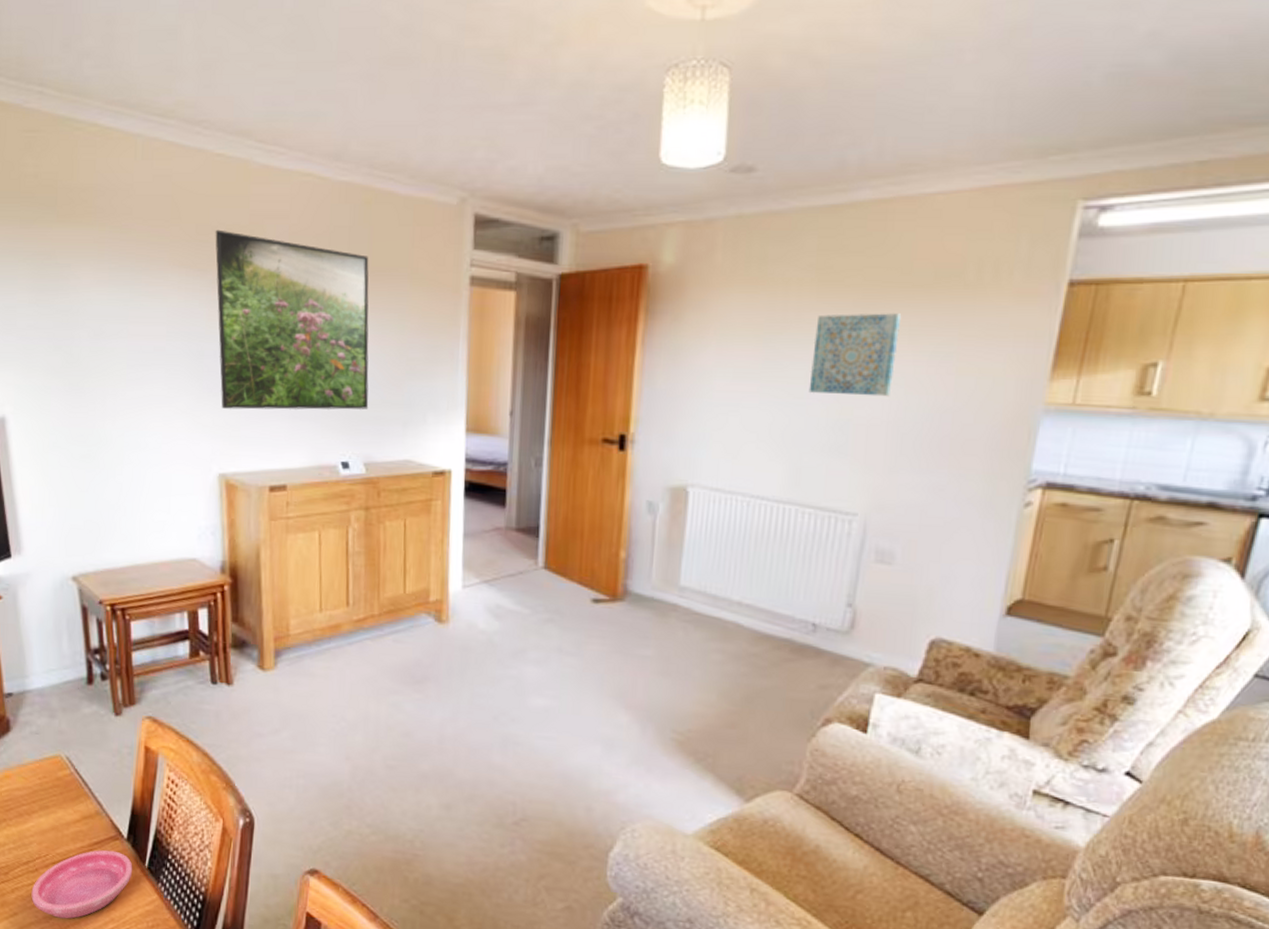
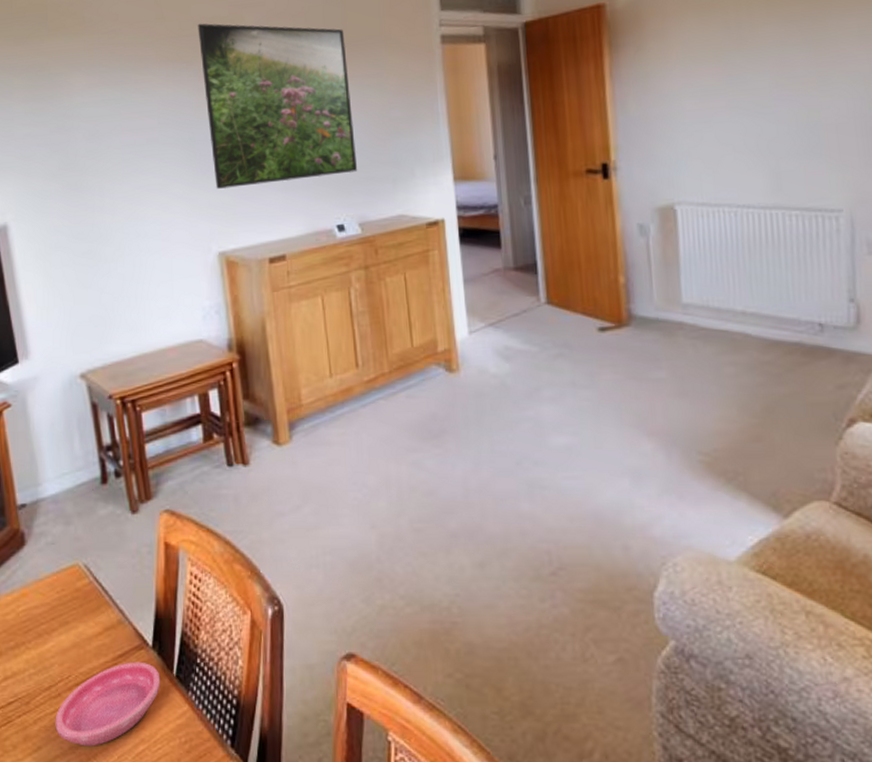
wall art: present [808,313,902,397] -> none [771,17,852,102]

